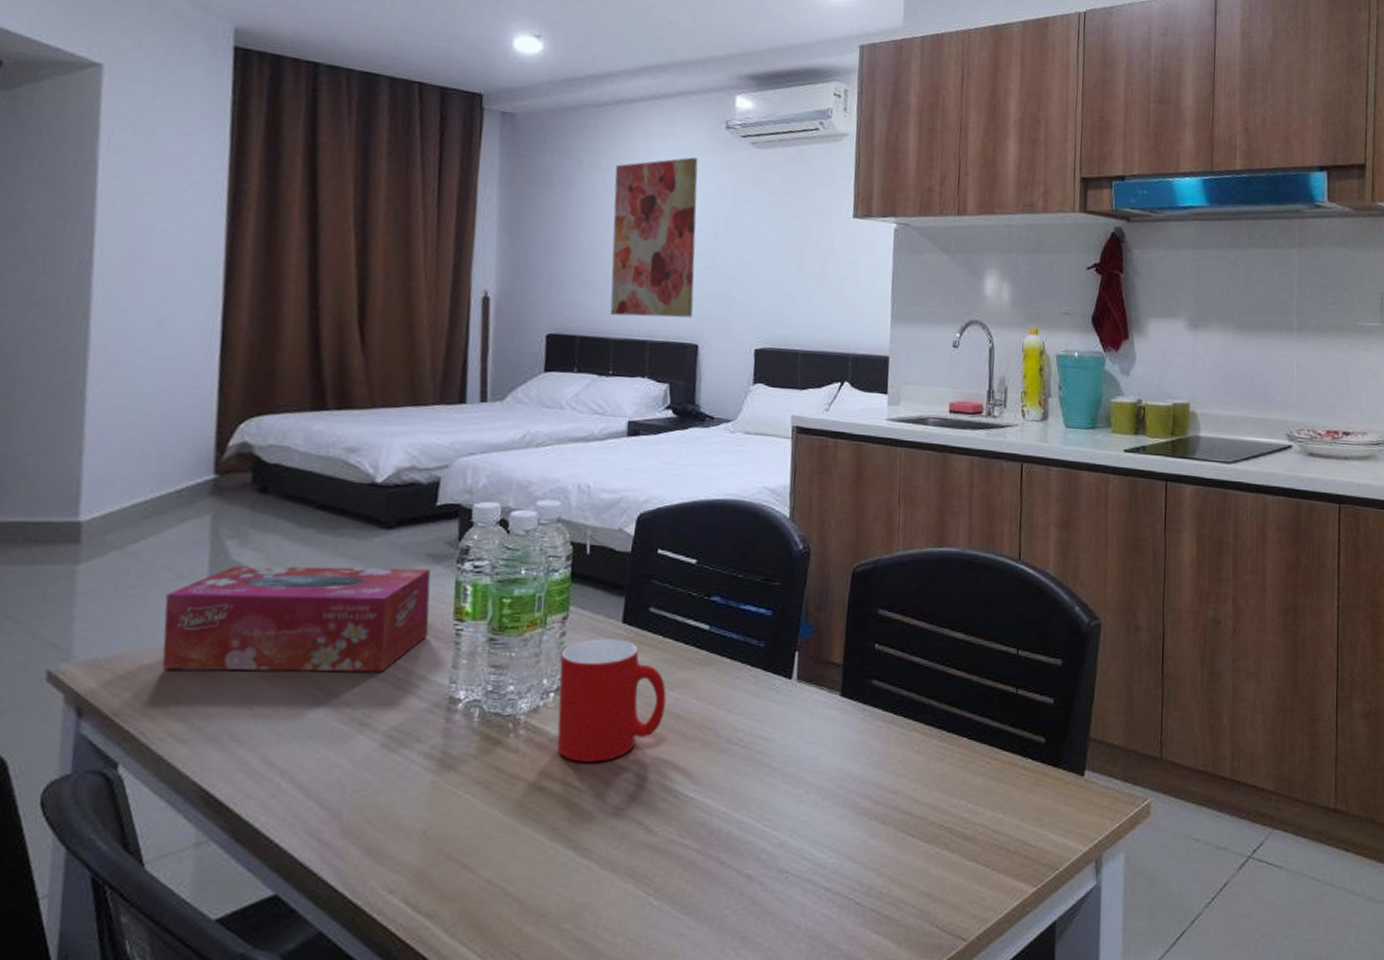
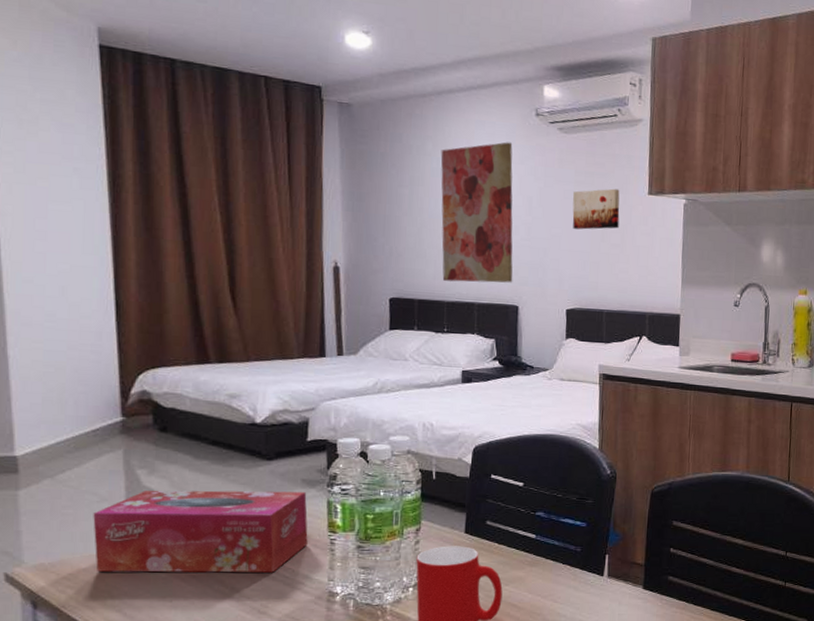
wall art: none [764,210,820,257] -> present [572,188,620,230]

